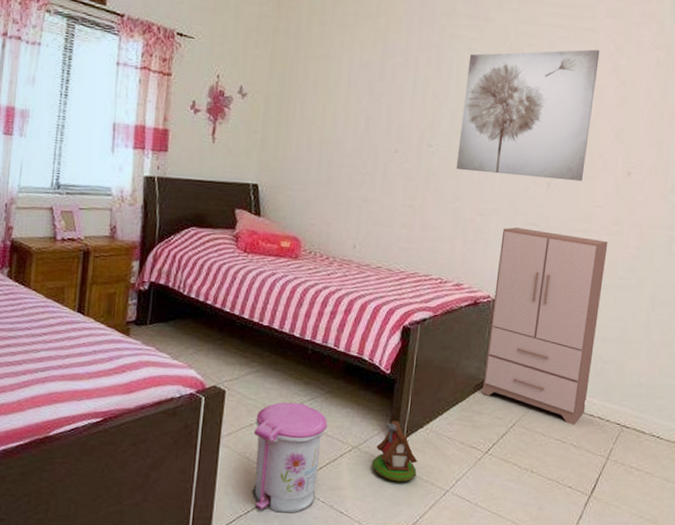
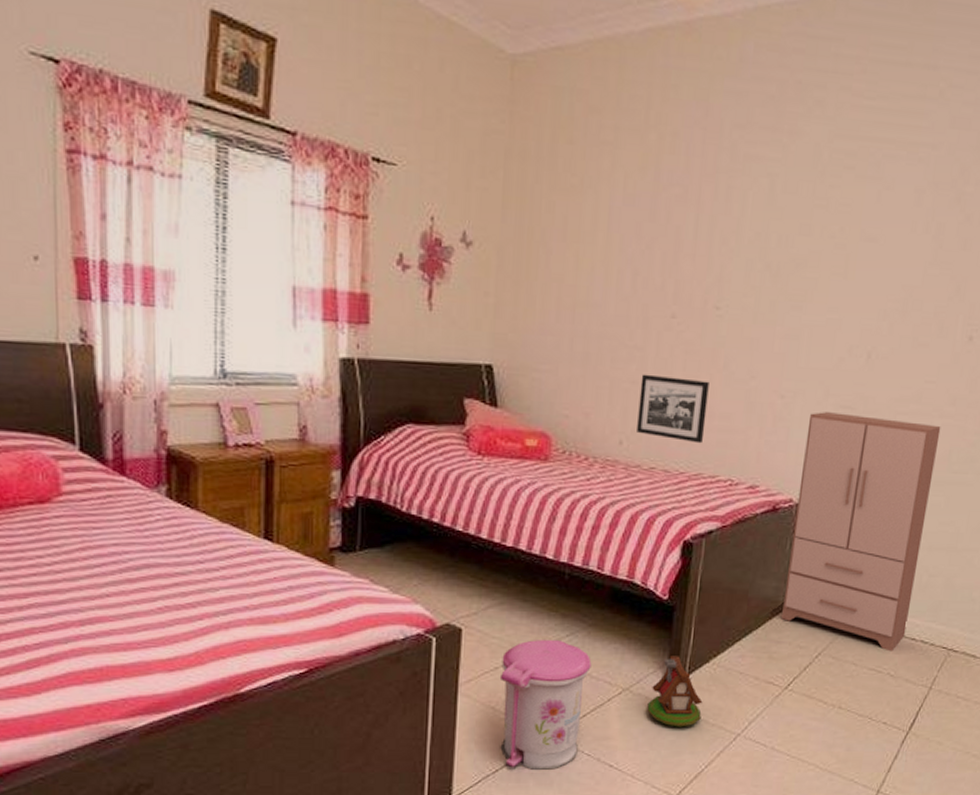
picture frame: none [367,194,424,249] -> present [637,374,709,444]
wall art: present [456,49,600,182] -> none [751,172,940,351]

